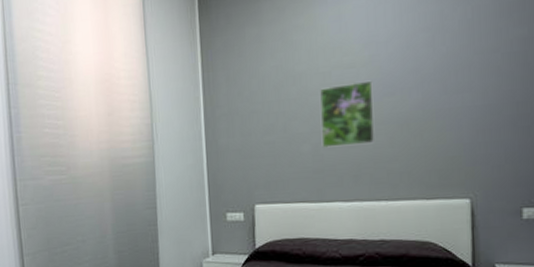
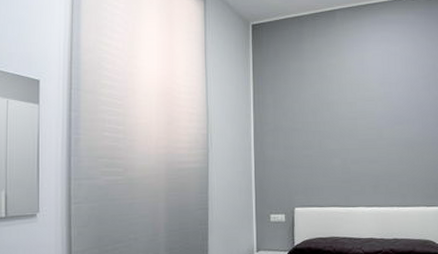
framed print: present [320,80,375,148] -> none [348,111,389,162]

